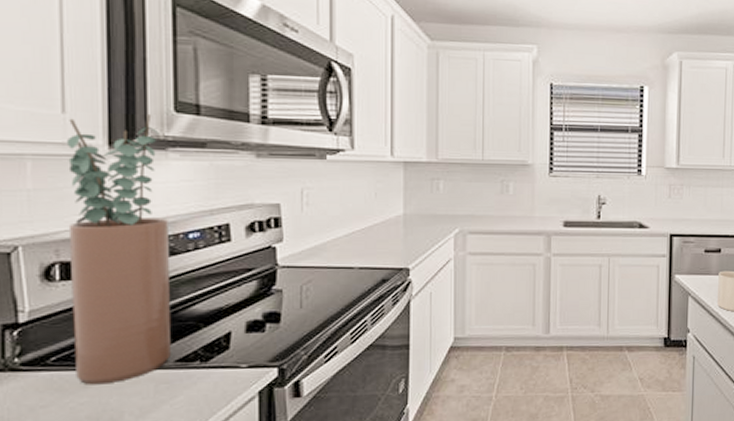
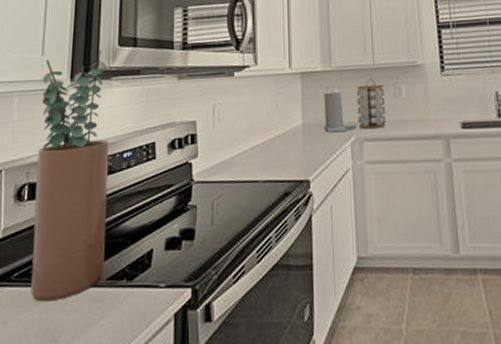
paper towel: none [426,183,461,224] -> present [323,91,357,133]
spice rack: none [463,173,492,223] -> present [356,78,386,130]

